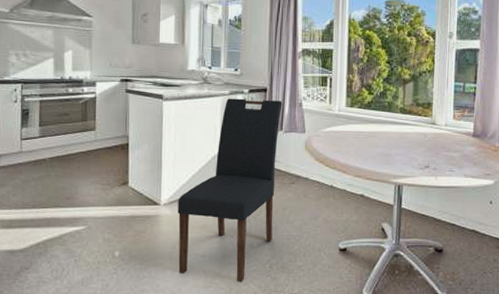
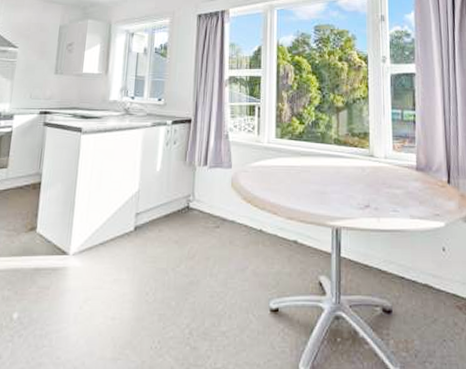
dining chair: present [177,98,283,282] -> none [83,130,208,353]

